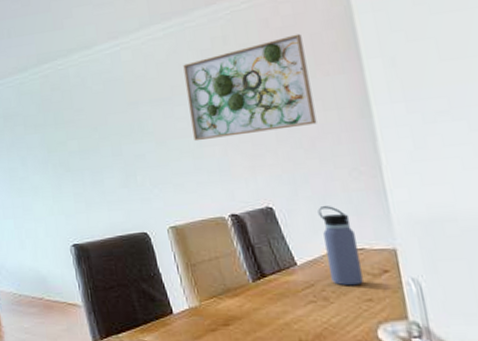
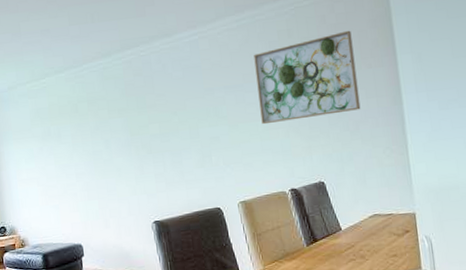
water bottle: present [318,206,363,286] -> none [359,179,391,245]

